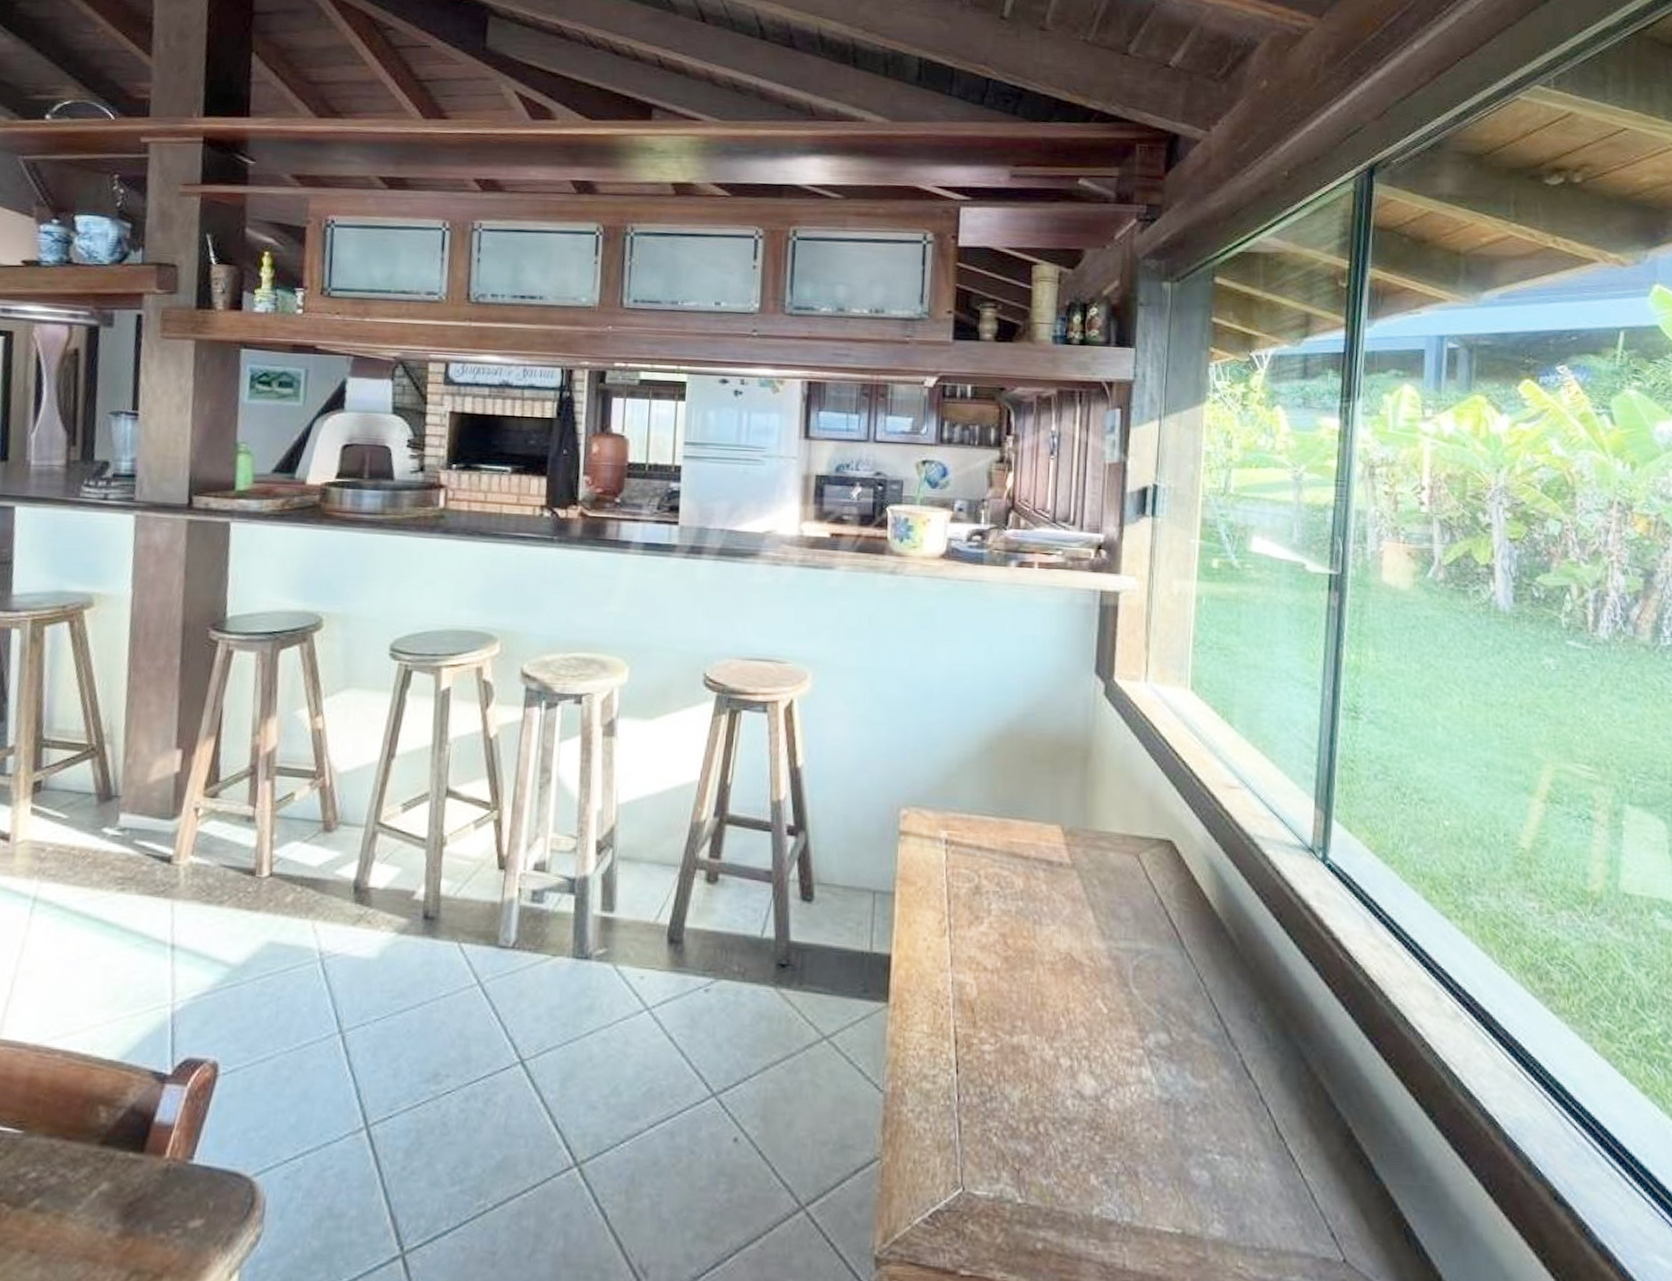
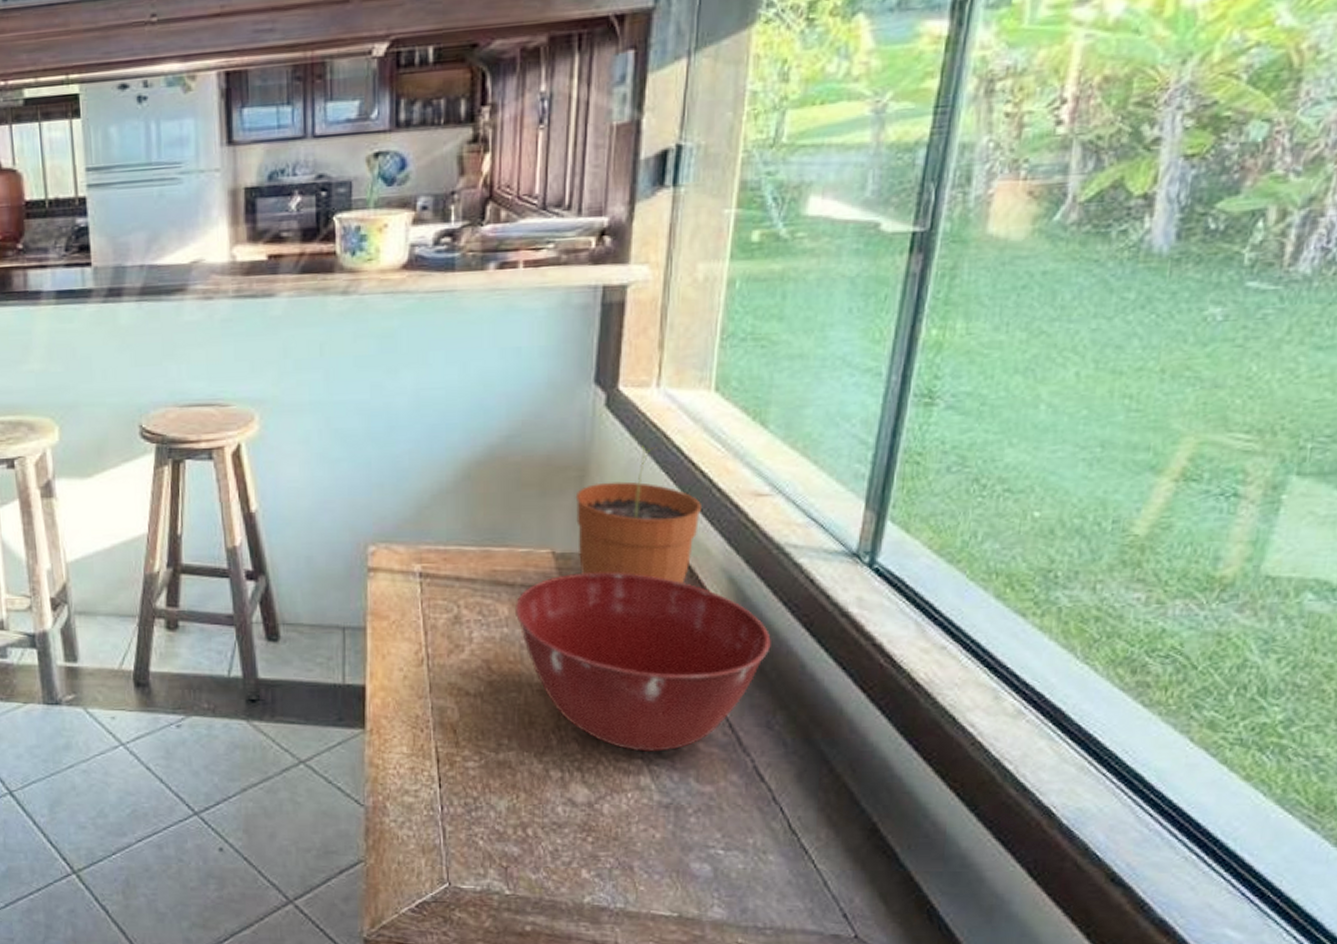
mixing bowl: none [1028,850,1249,1041] -> present [514,572,771,752]
plant pot: none [1080,734,1184,867] -> present [575,446,701,583]

